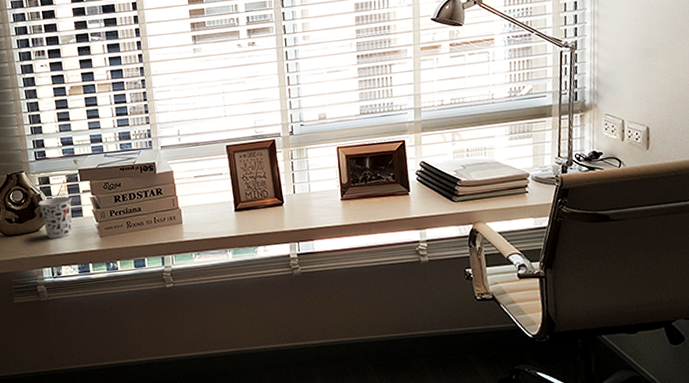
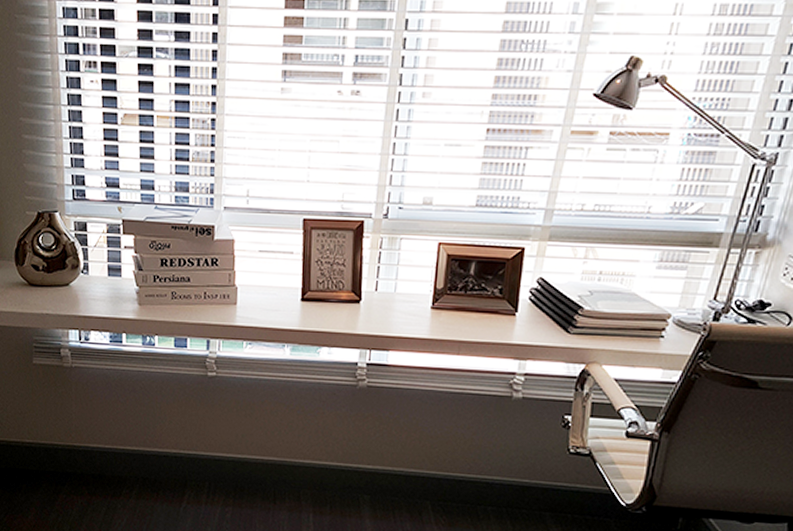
cup: present [38,196,72,239] -> none [71,248,110,298]

